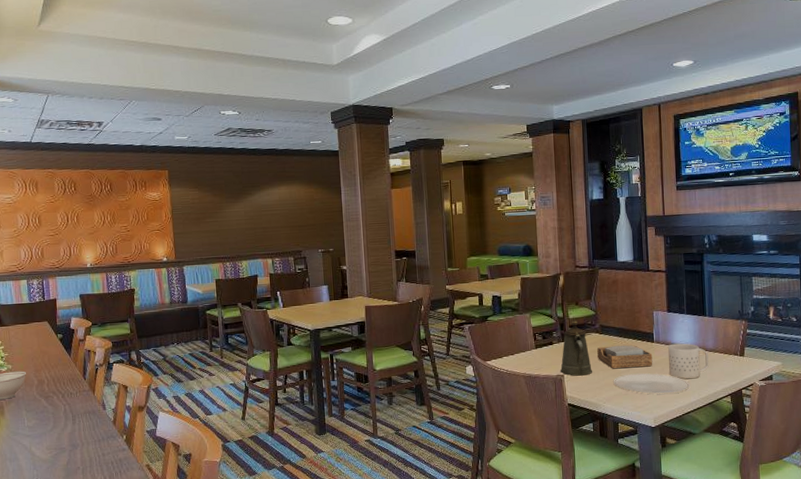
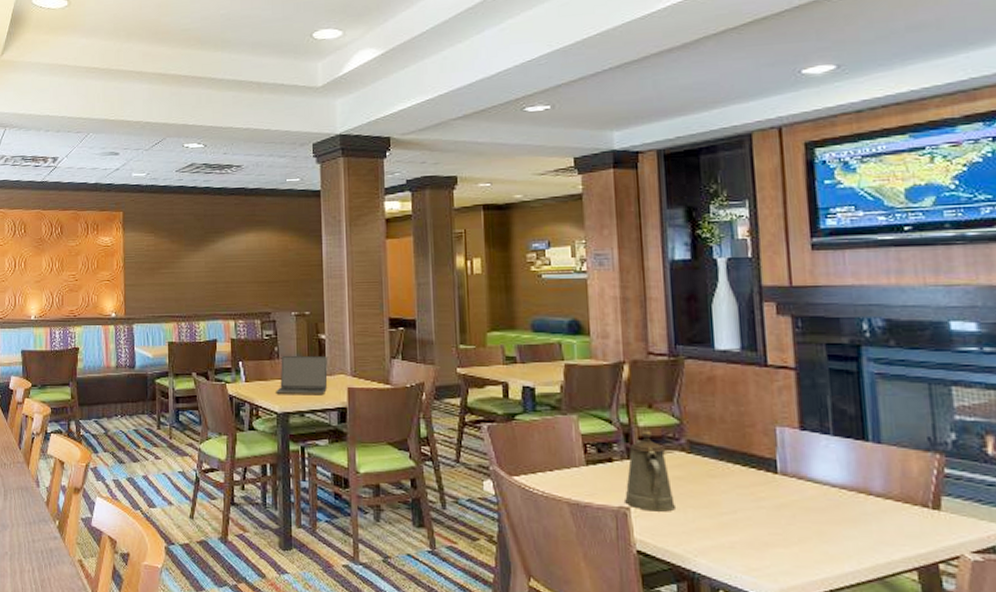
laptop: none [308,283,349,315] -> present [276,355,328,396]
napkin holder: present [596,345,653,369] -> none [682,472,777,510]
plate: present [613,373,691,395] -> none [709,517,843,557]
mug: present [668,343,709,379] -> none [802,479,876,537]

